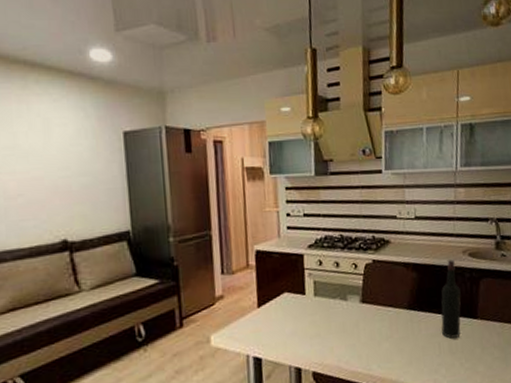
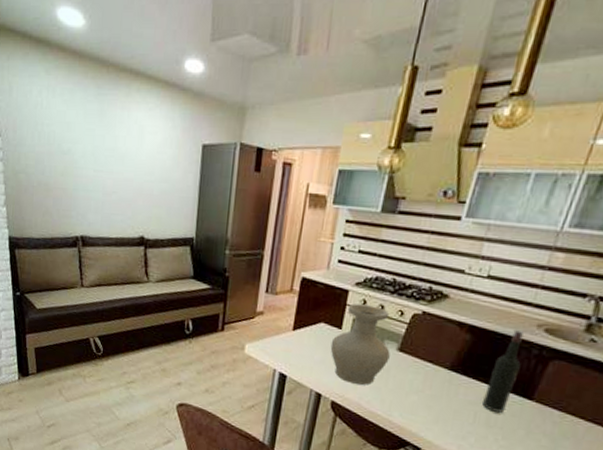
vase: none [298,264,356,348] -> present [330,303,390,385]

